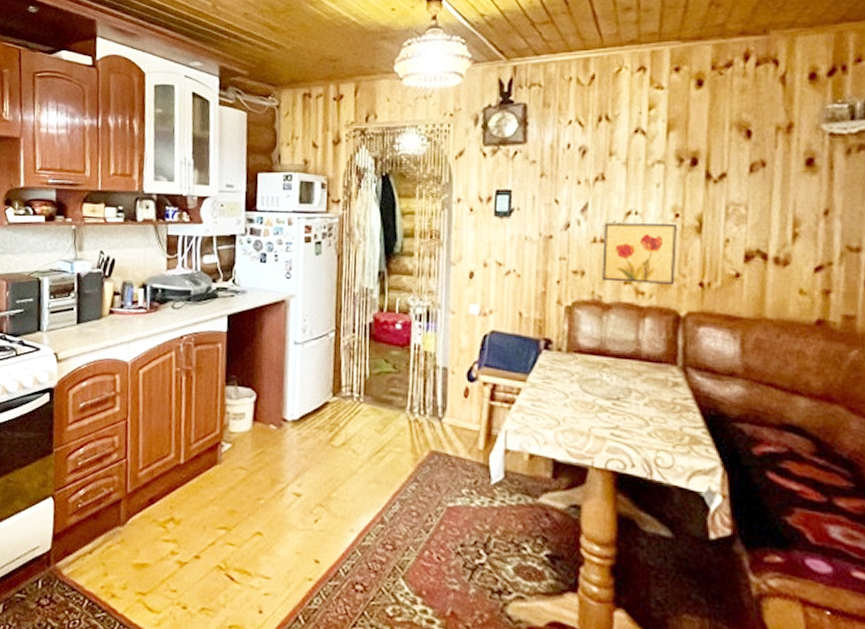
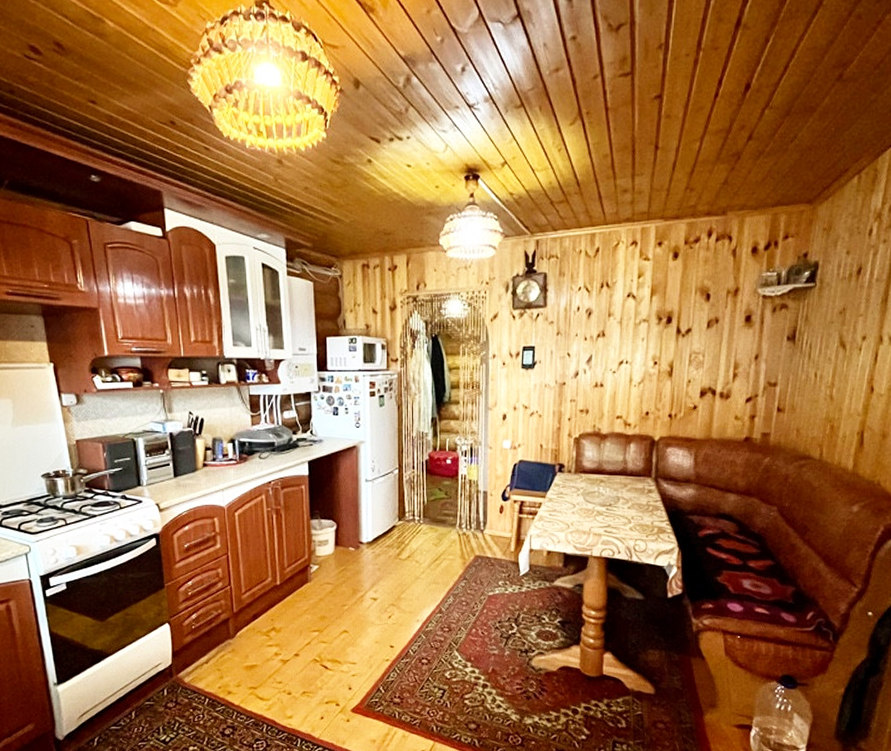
wall art: present [602,222,678,285] -> none [601,369,656,417]

